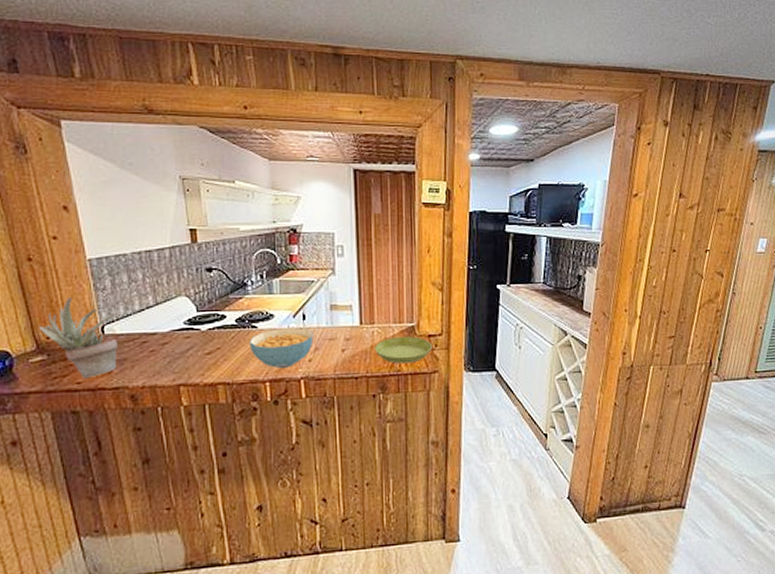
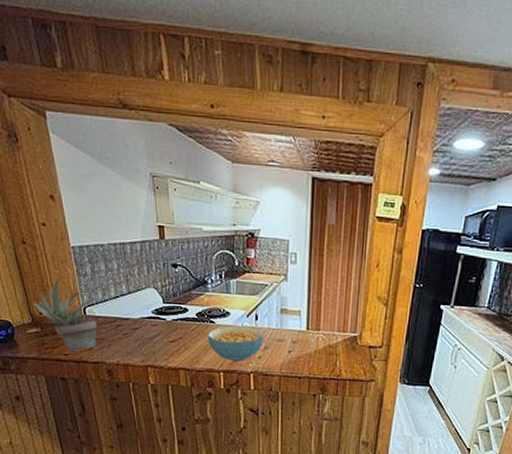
saucer: present [375,337,432,364] -> none [318,345,372,370]

